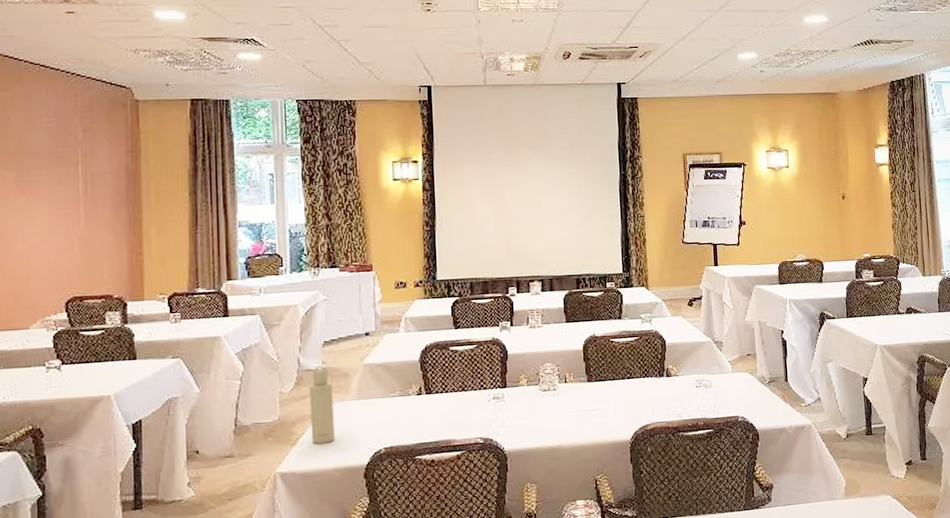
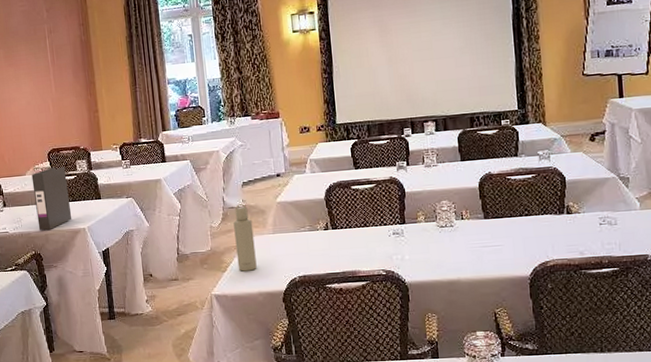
binder: none [38,319,93,400] -> present [31,166,72,231]

